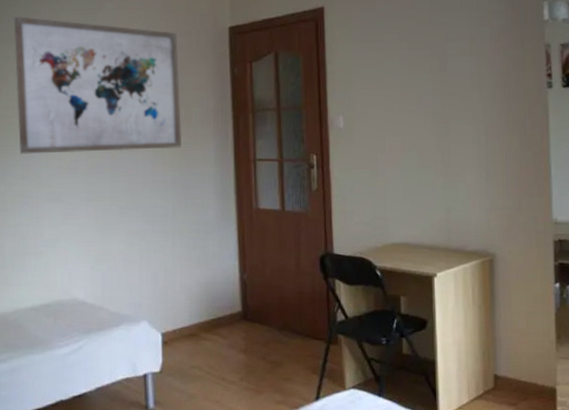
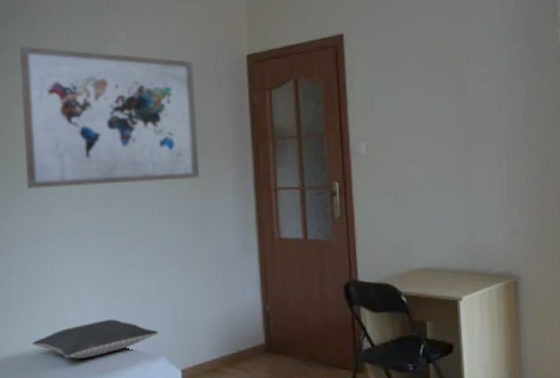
pillow: none [22,282,141,318] -> present [31,319,158,359]

